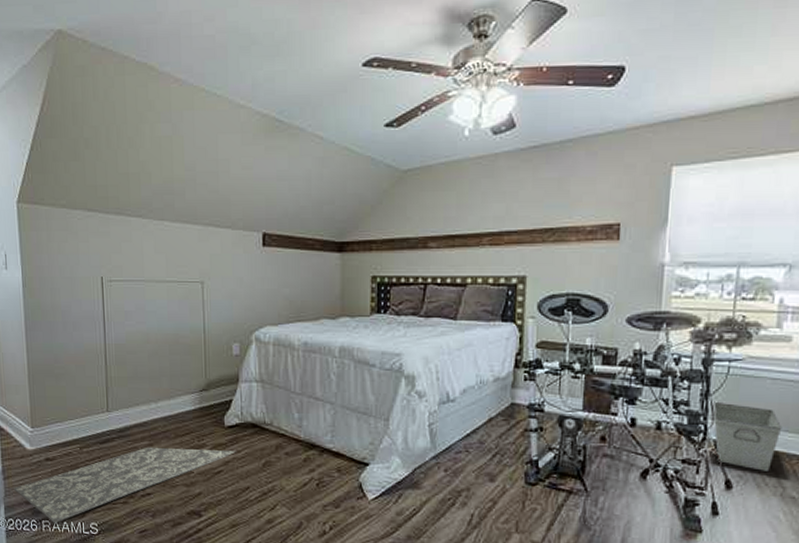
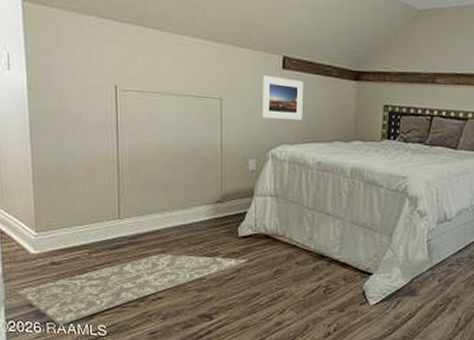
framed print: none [242,254,285,300] -> present [261,74,303,120]

